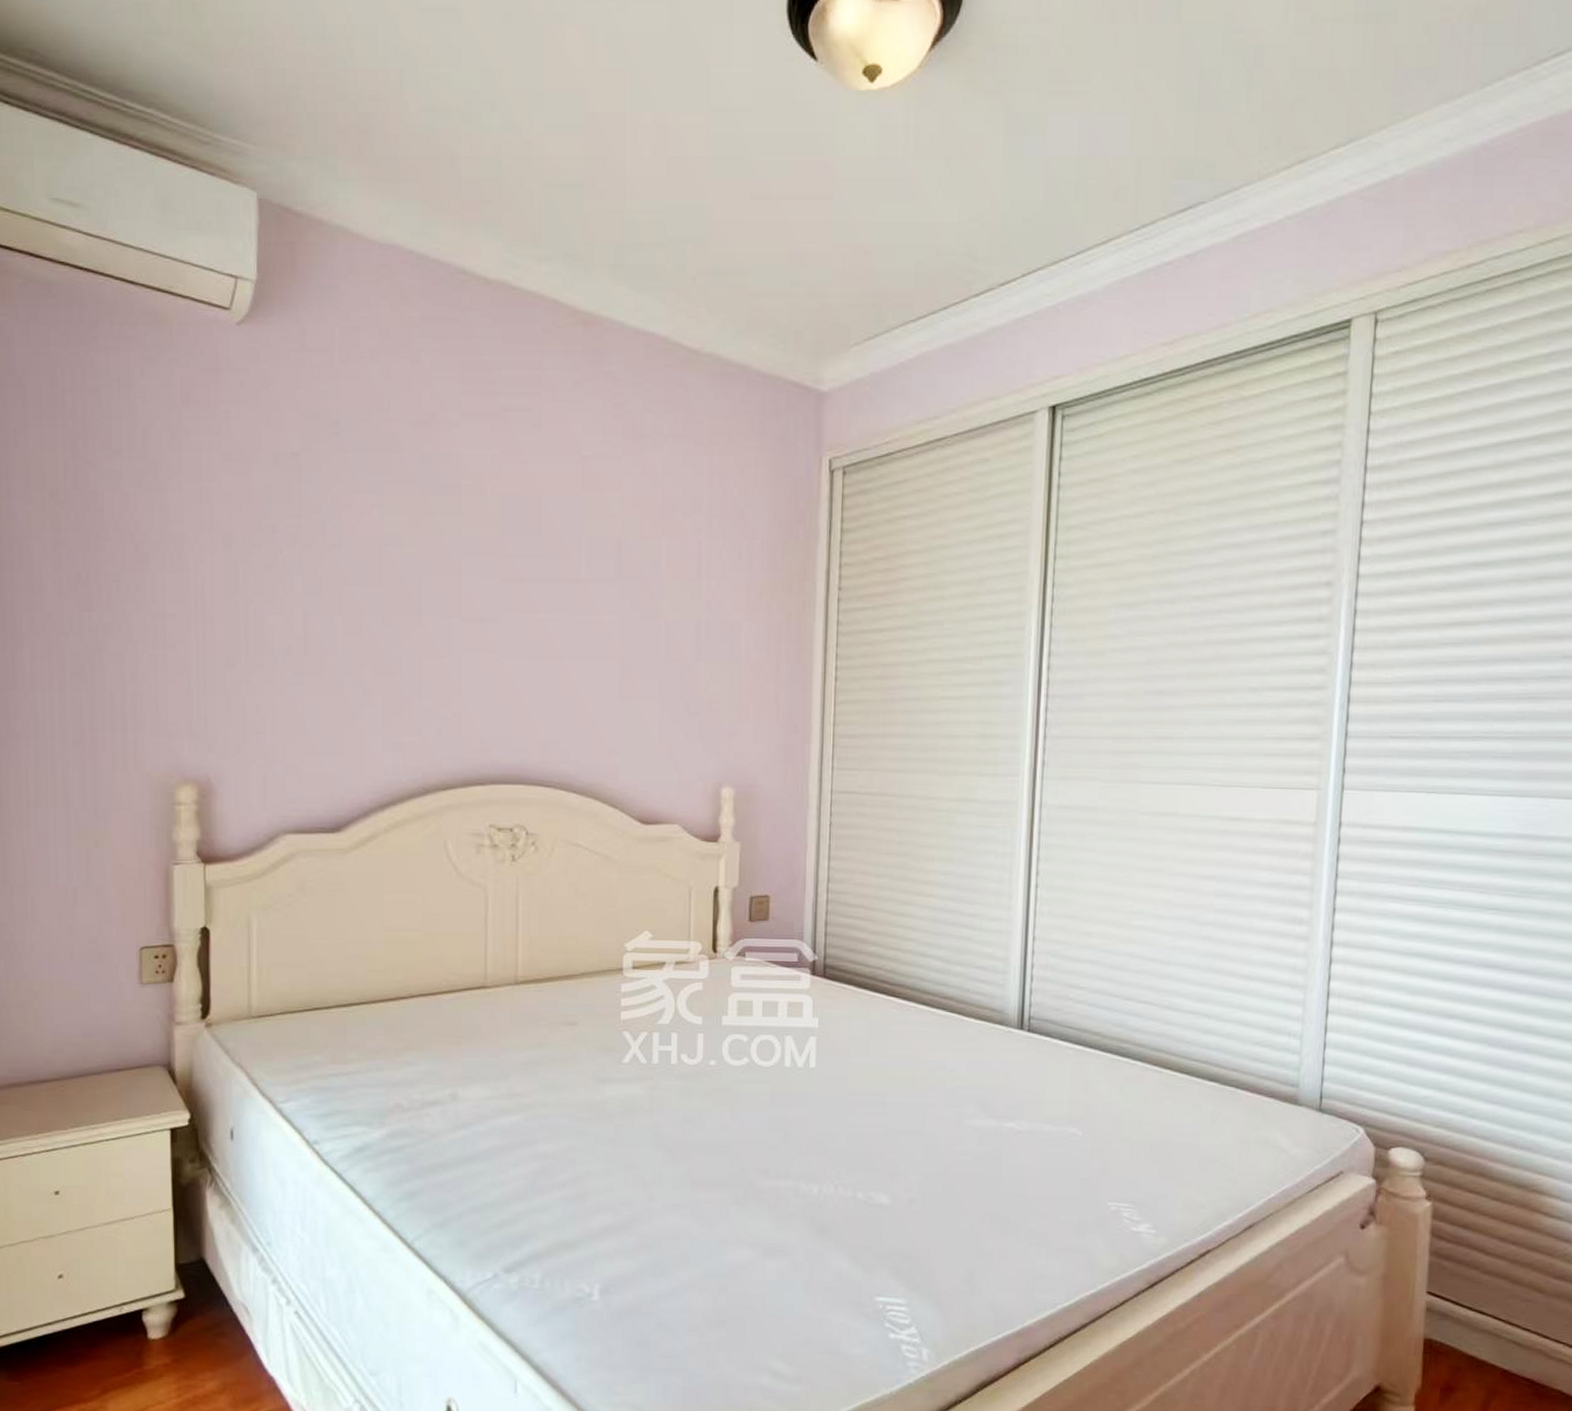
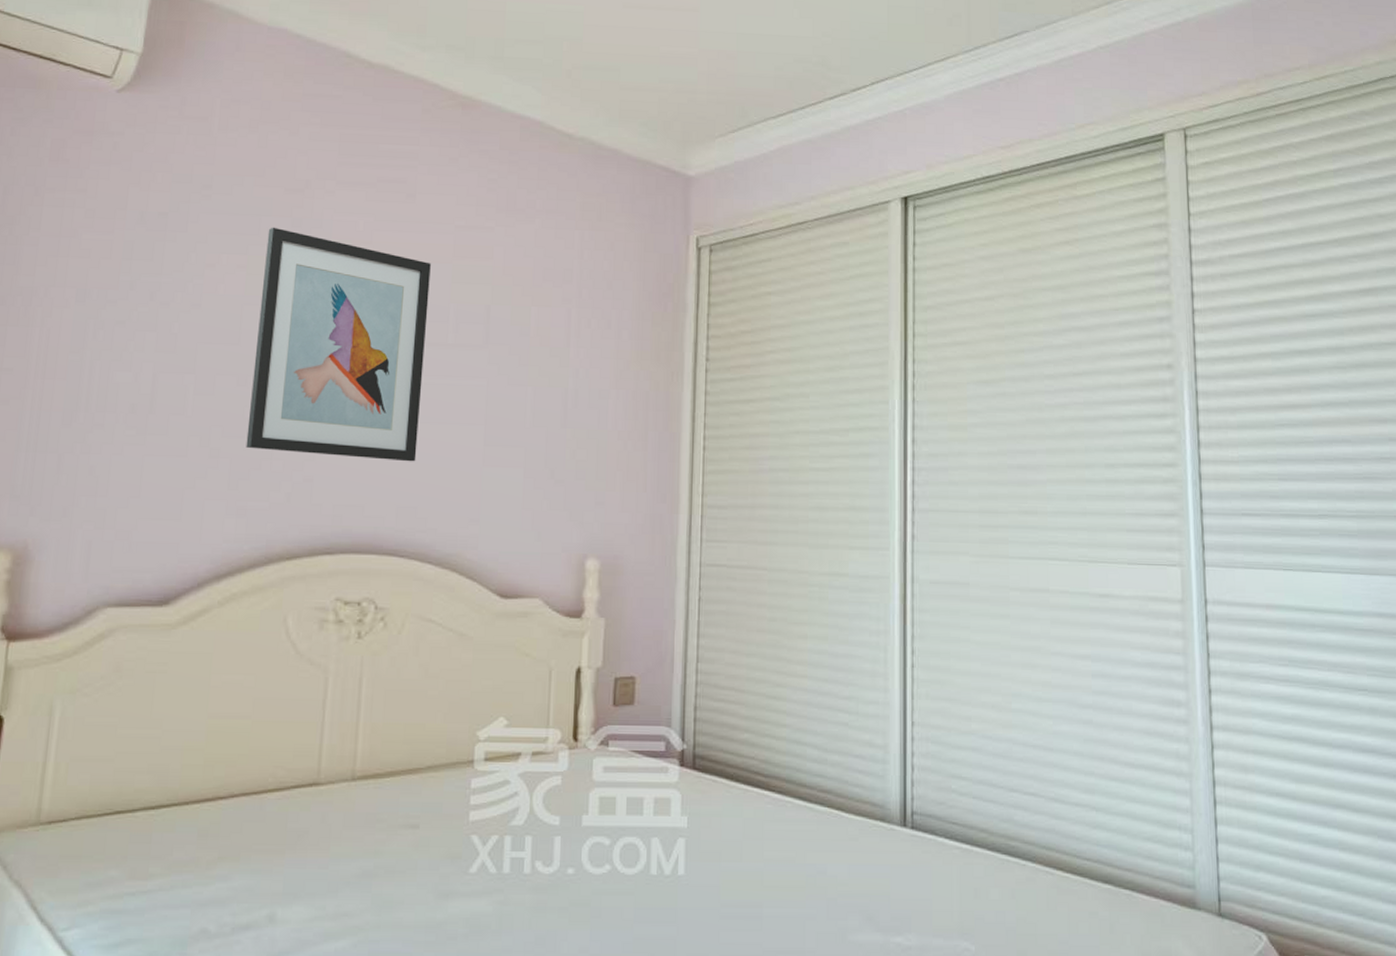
wall art: none [396,463,560,697] -> present [246,227,431,462]

